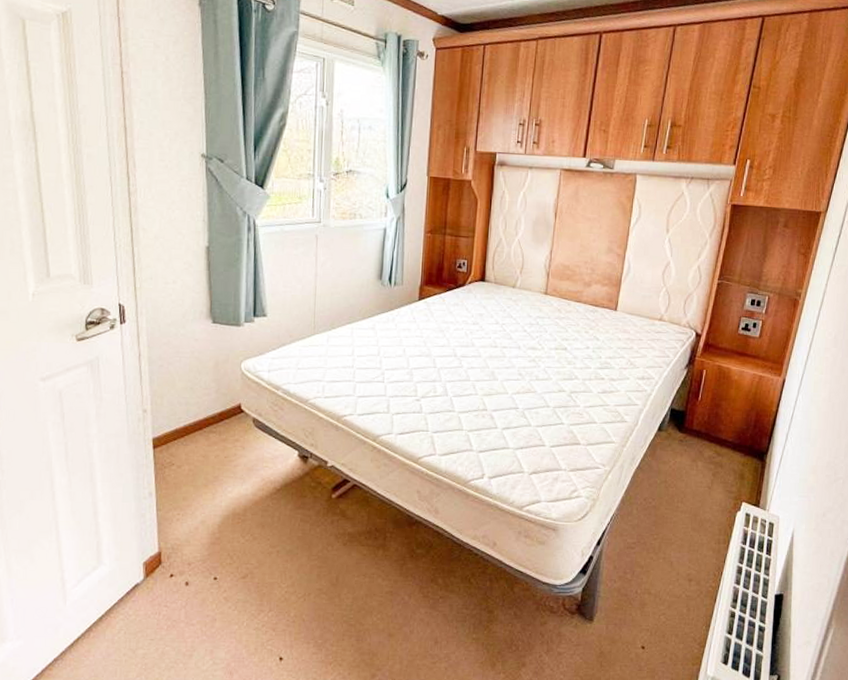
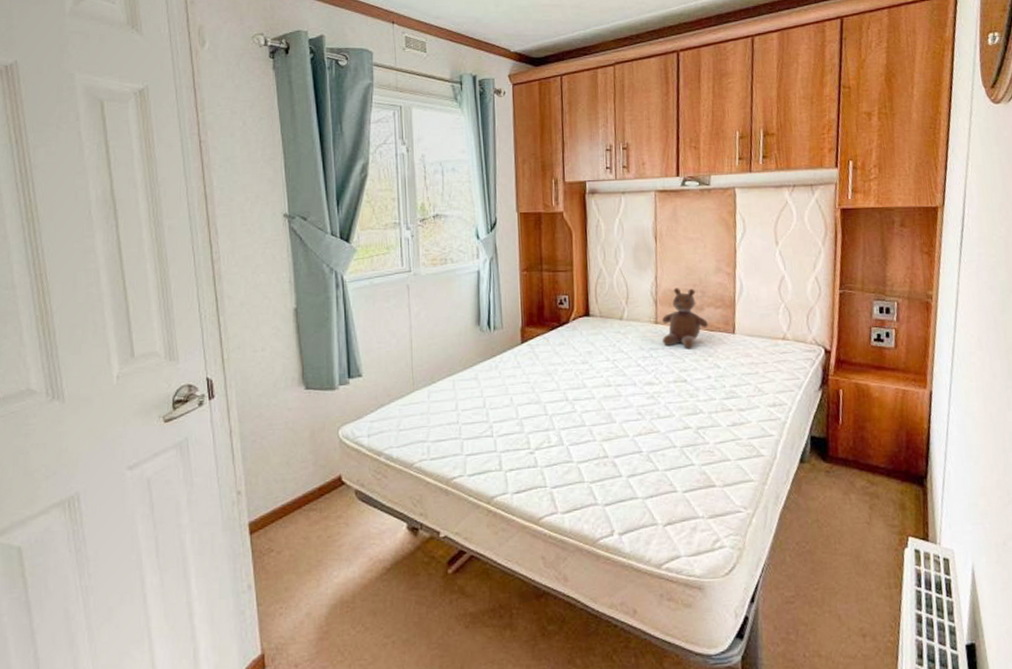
teddy bear: none [550,263,594,320] -> present [661,288,709,348]

